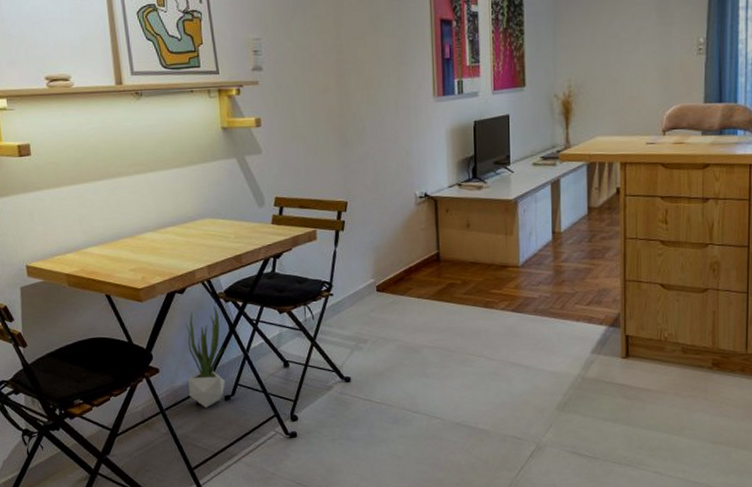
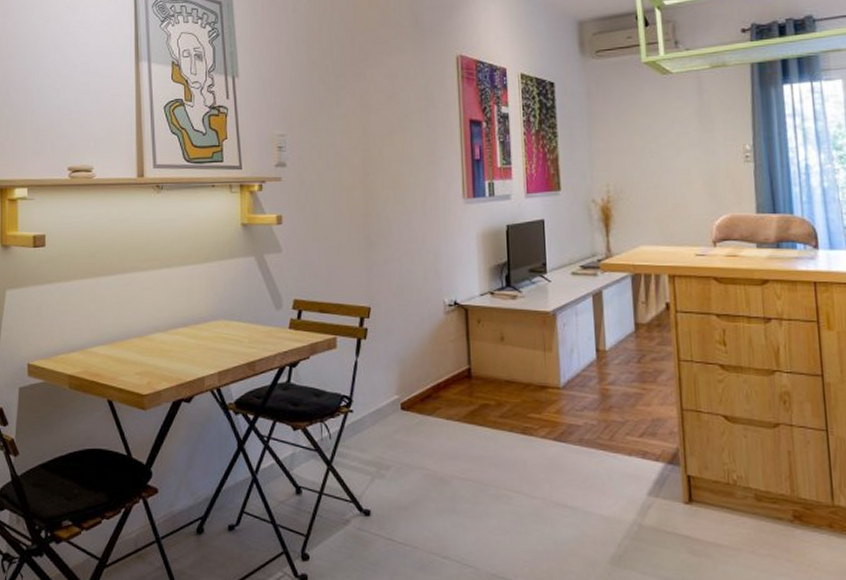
potted plant: present [185,306,226,408] -> none [188,418,231,539]

